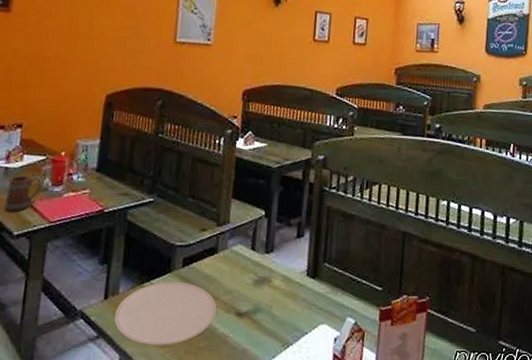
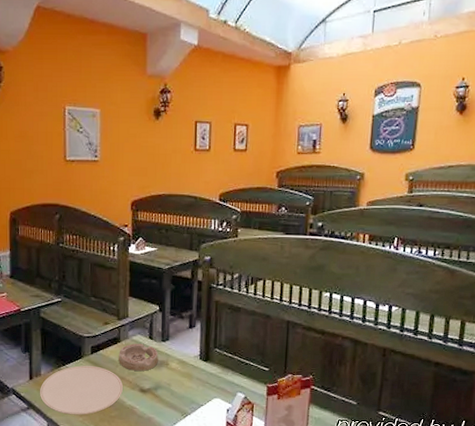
ashtray: none [214,255,260,290] -> present [119,344,158,371]

